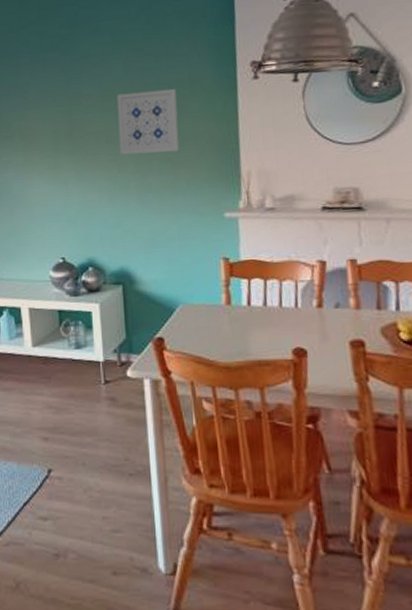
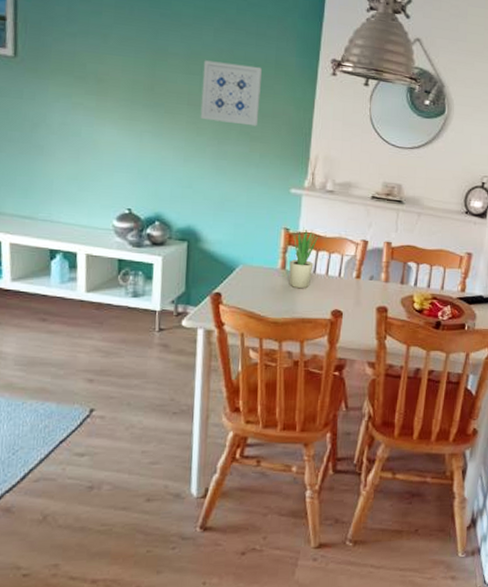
potted plant: none [234,254,265,326] -> present [289,227,319,289]

